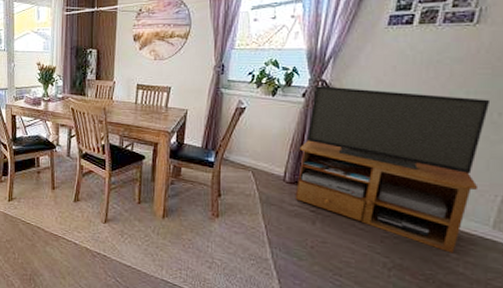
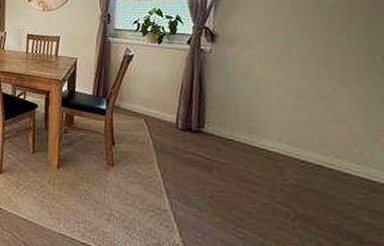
tv stand: present [295,86,491,253] -> none [189,33,373,202]

